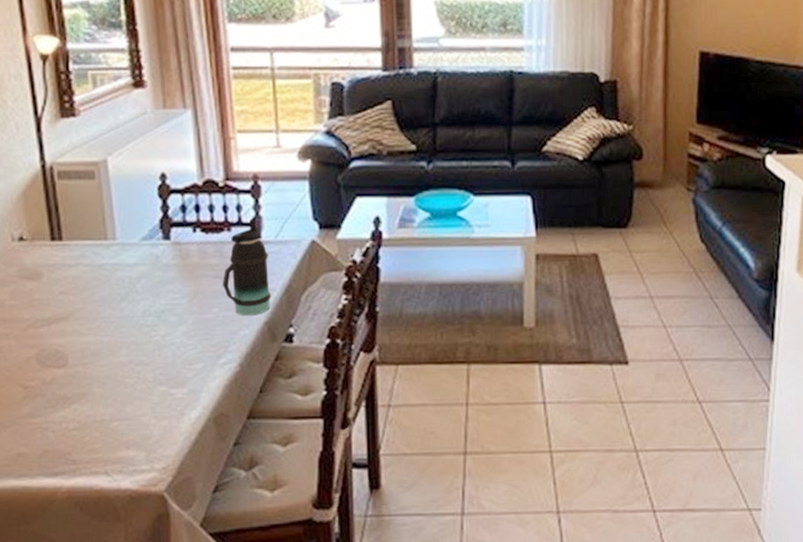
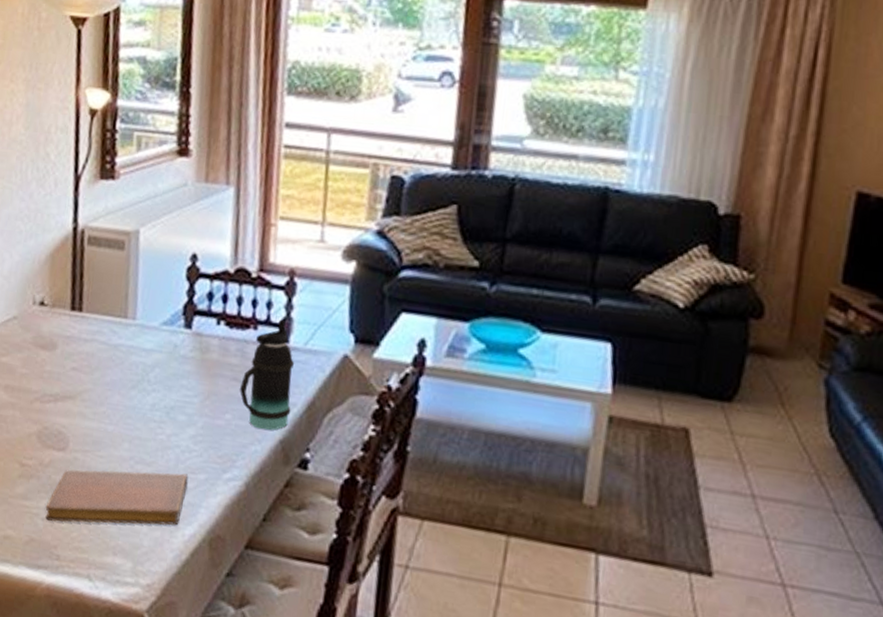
notebook: none [54,366,187,432] -> present [45,469,189,525]

